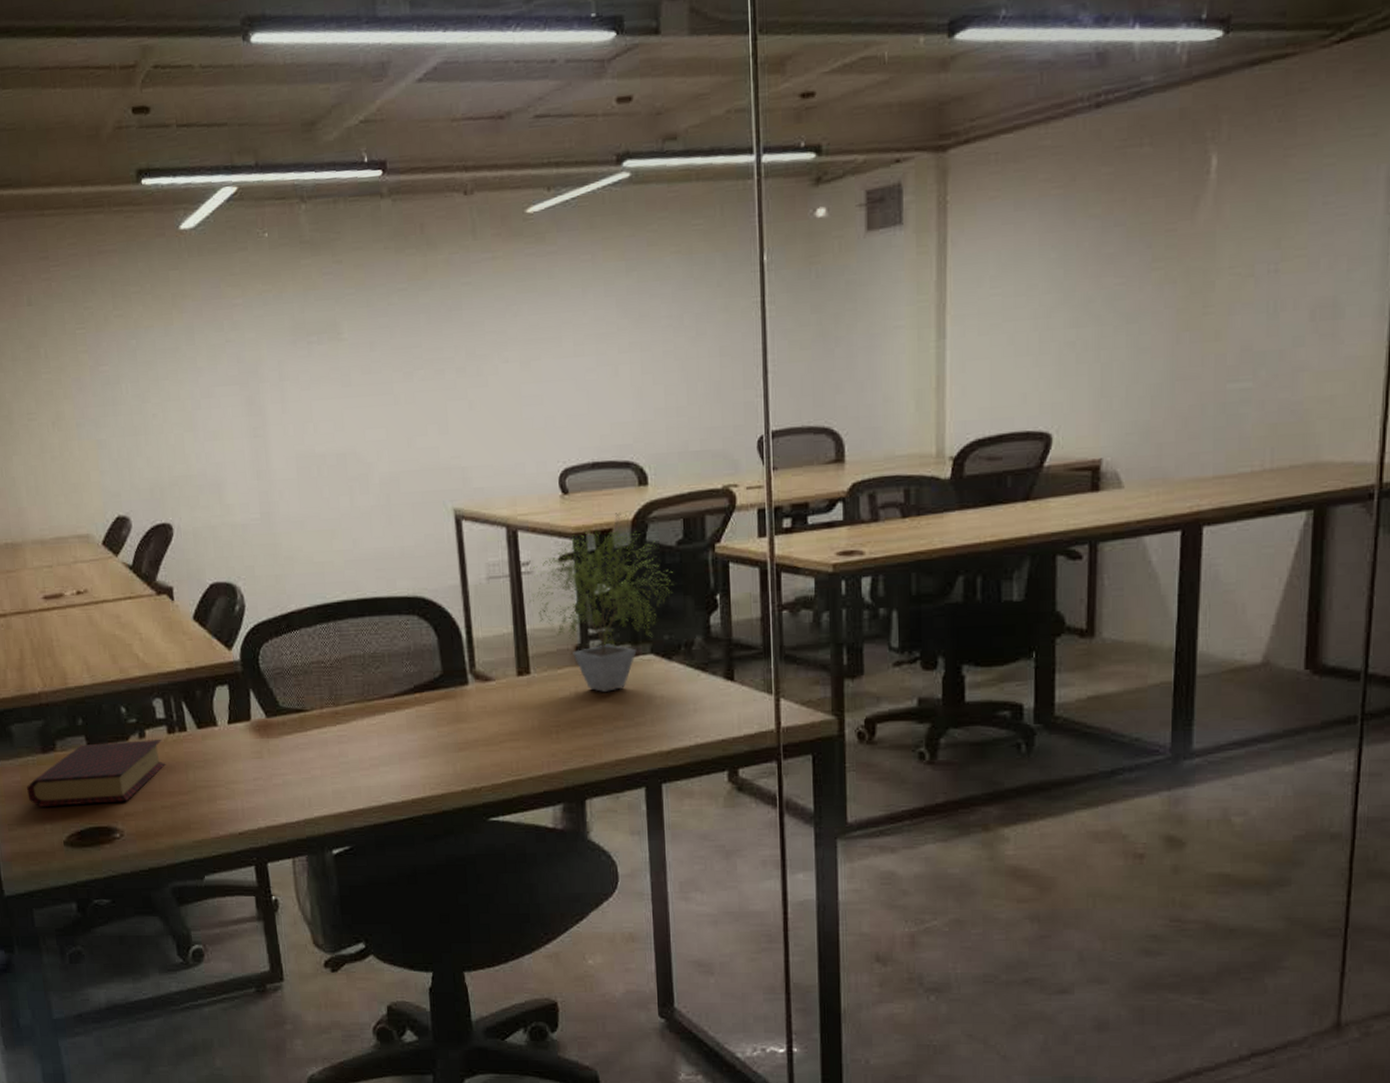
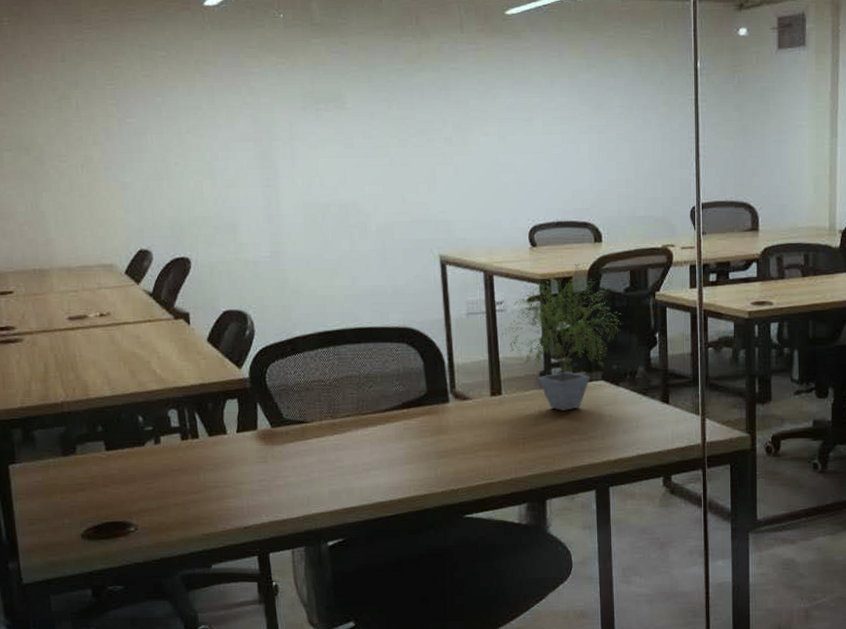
book: present [27,740,166,806] -> none [47,445,179,503]

